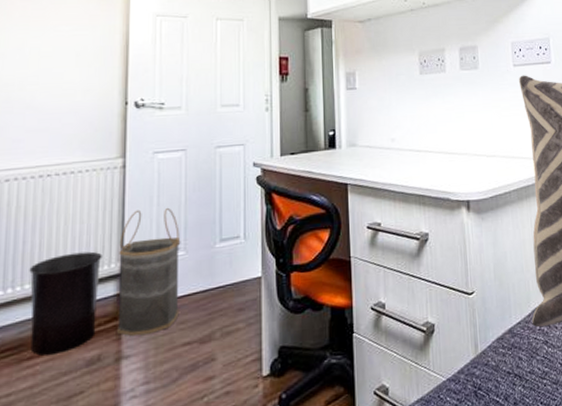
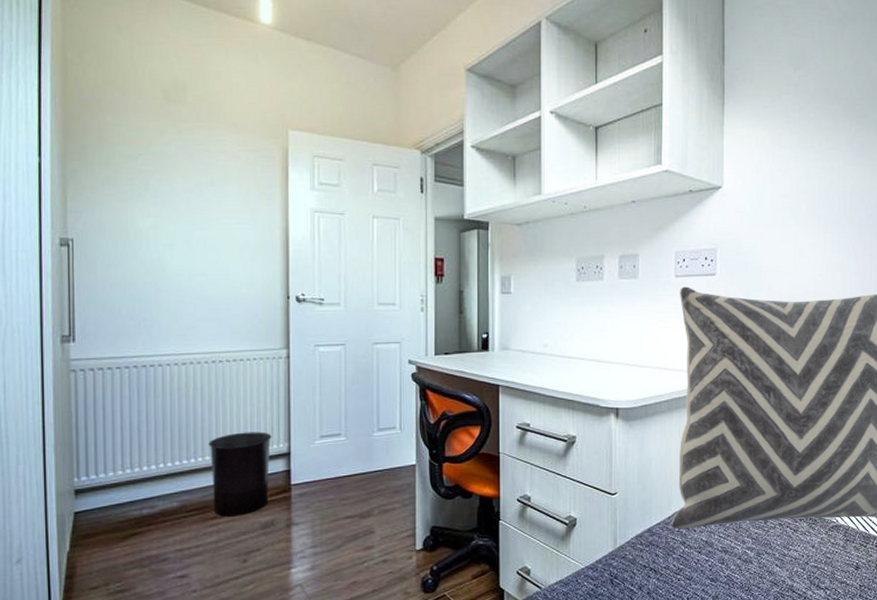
basket: present [117,207,181,336] -> none [286,397,342,507]

